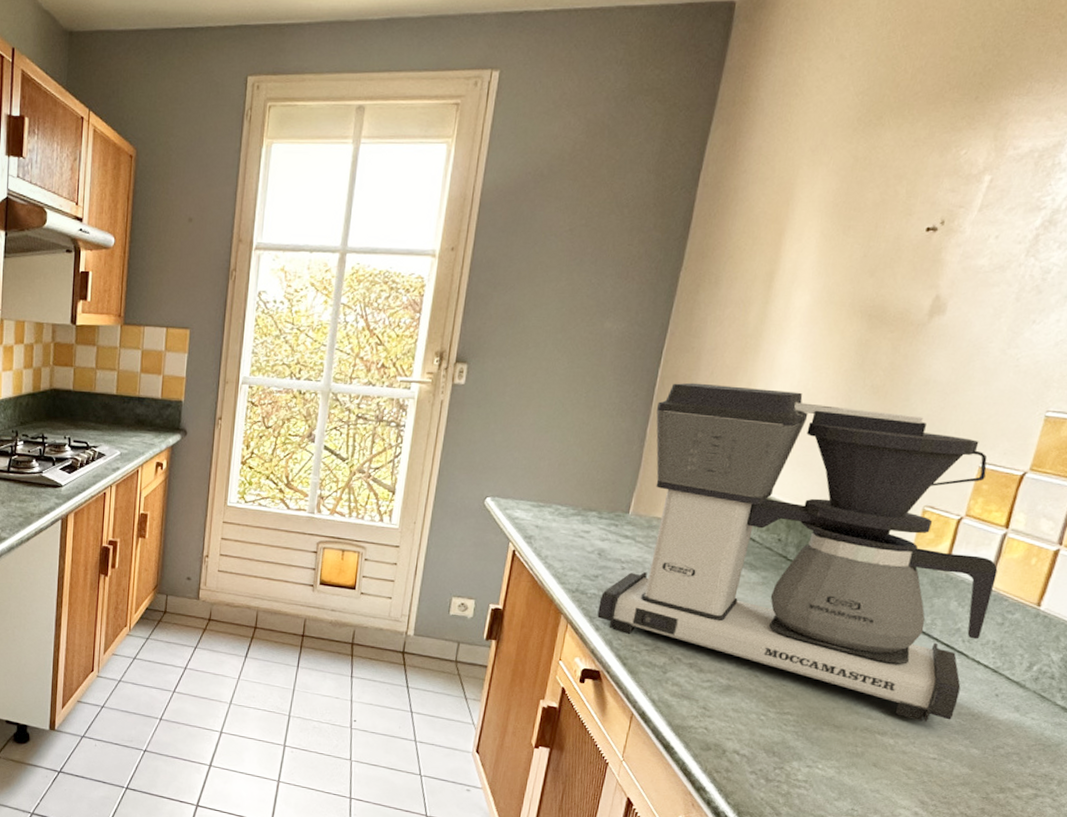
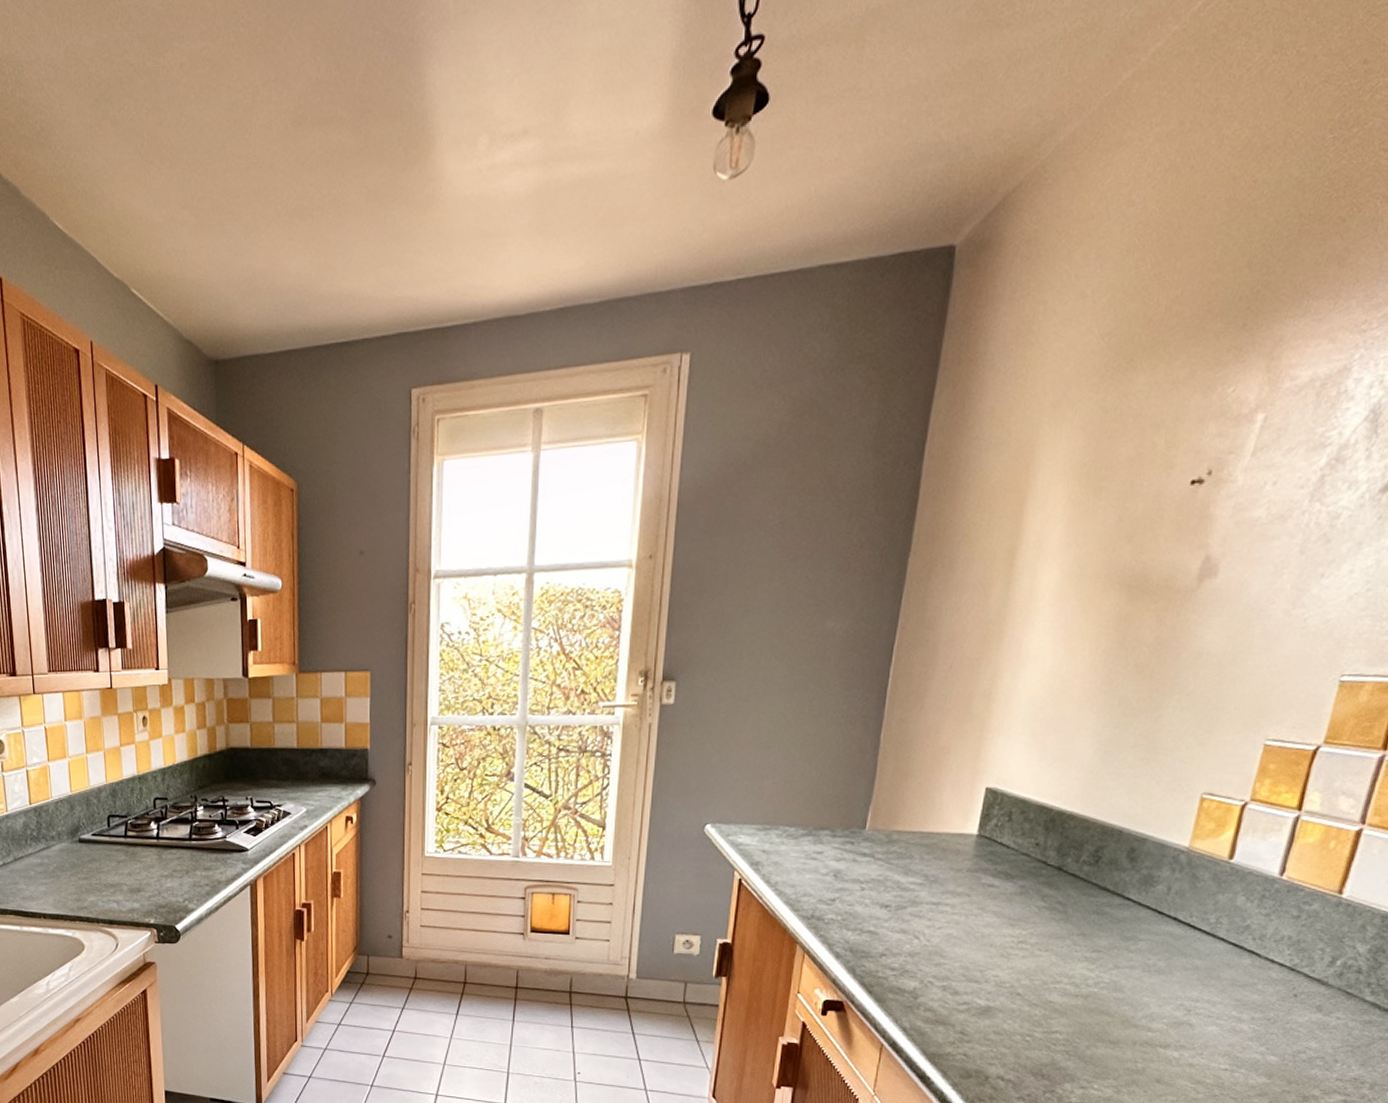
coffee maker: present [597,382,998,722] -> none [837,679,1291,1030]

